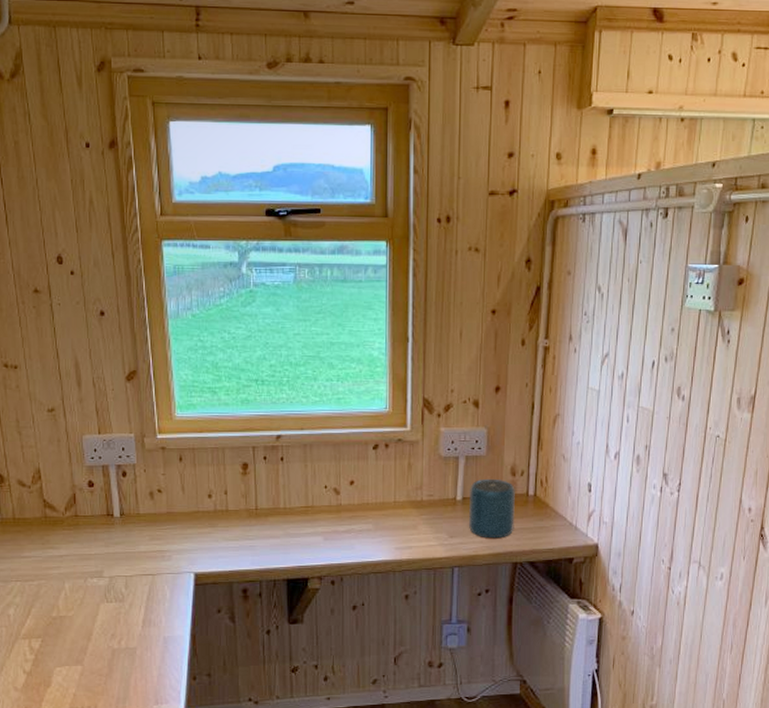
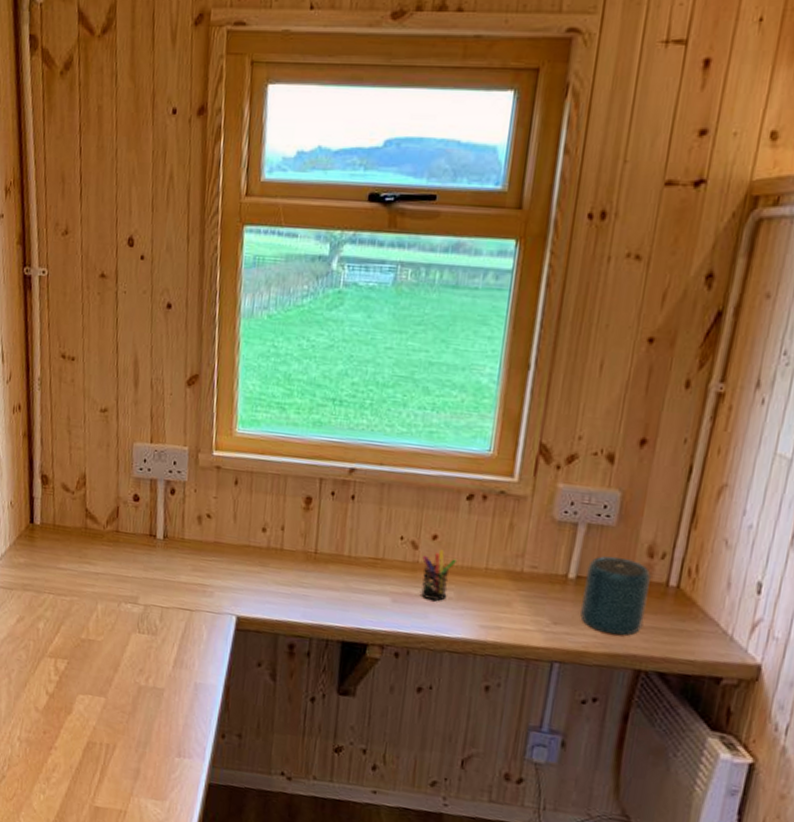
pen holder: none [344,491,371,533] -> present [421,549,457,601]

